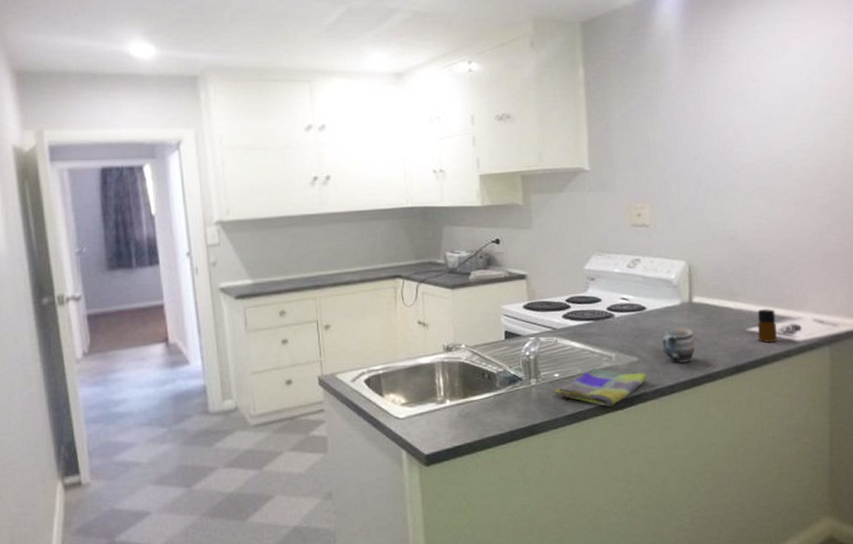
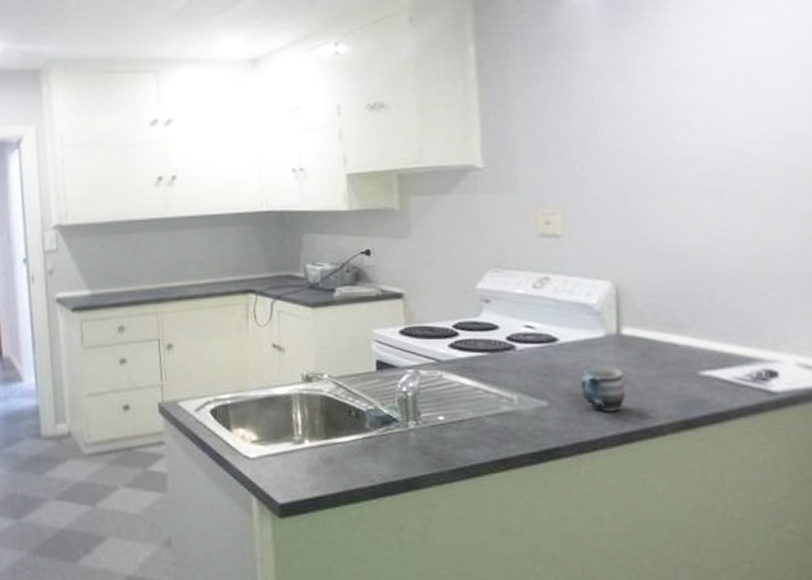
dish towel: present [554,367,647,407] -> none [439,411,560,462]
bottle: present [757,308,777,343] -> none [713,346,743,391]

